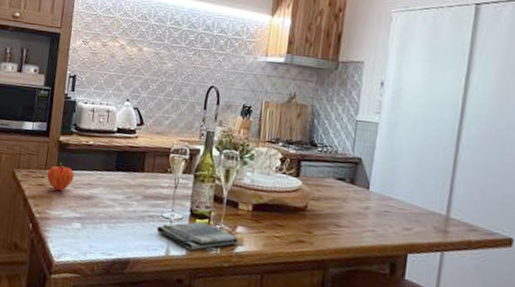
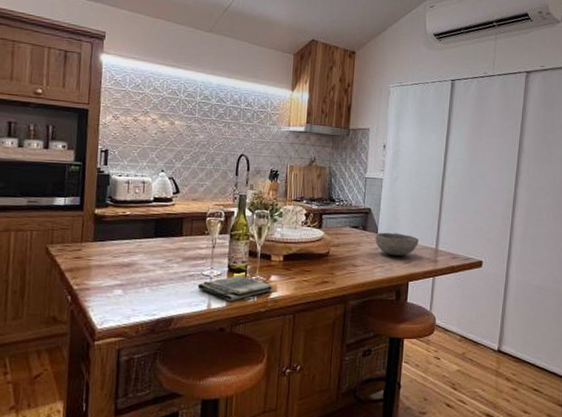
fruit: present [46,163,74,192] -> none [83,235,112,262]
bowl: none [365,188,423,221] -> present [375,232,419,256]

